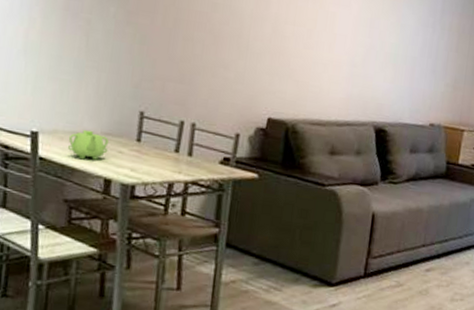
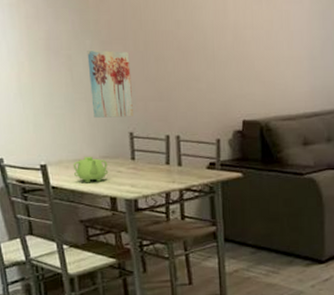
wall art: none [103,17,155,96] -> present [87,49,134,118]

